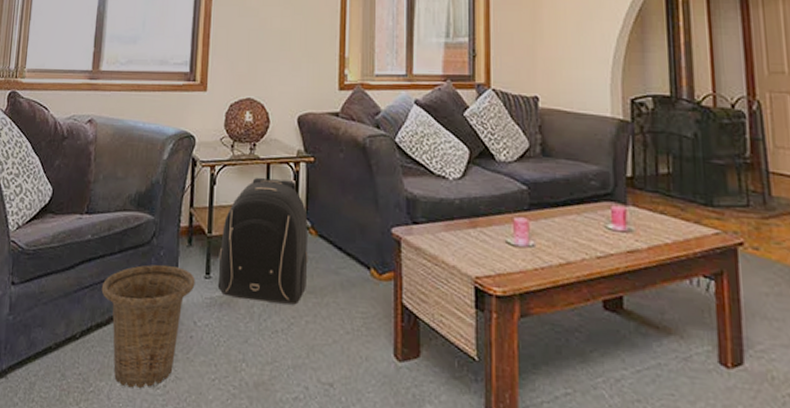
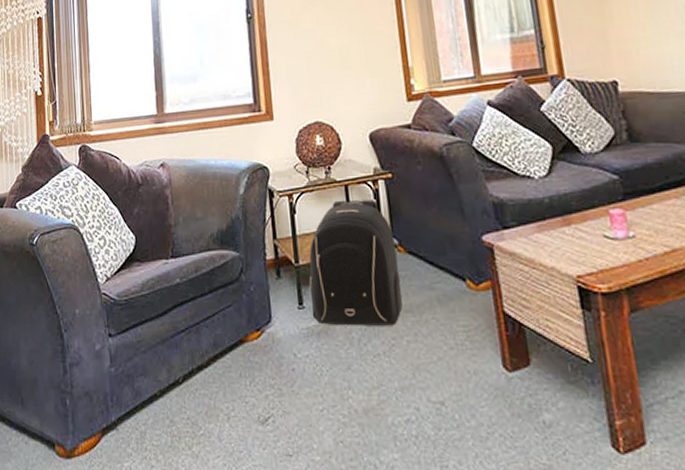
basket: present [101,264,196,388] -> none [197,299,290,427]

